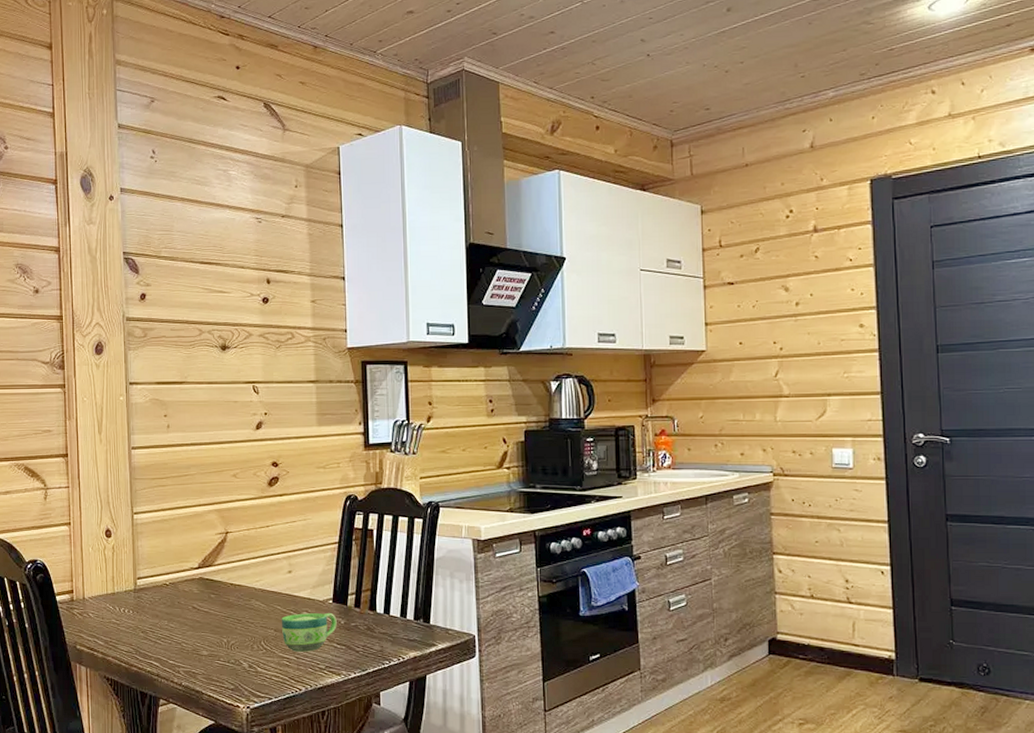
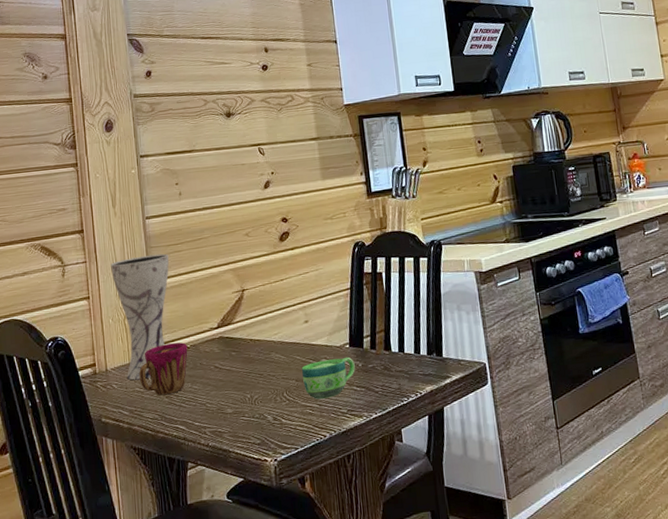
vase: none [93,486,152,612] -> present [111,253,169,381]
cup: none [115,579,166,630] -> present [138,342,188,396]

